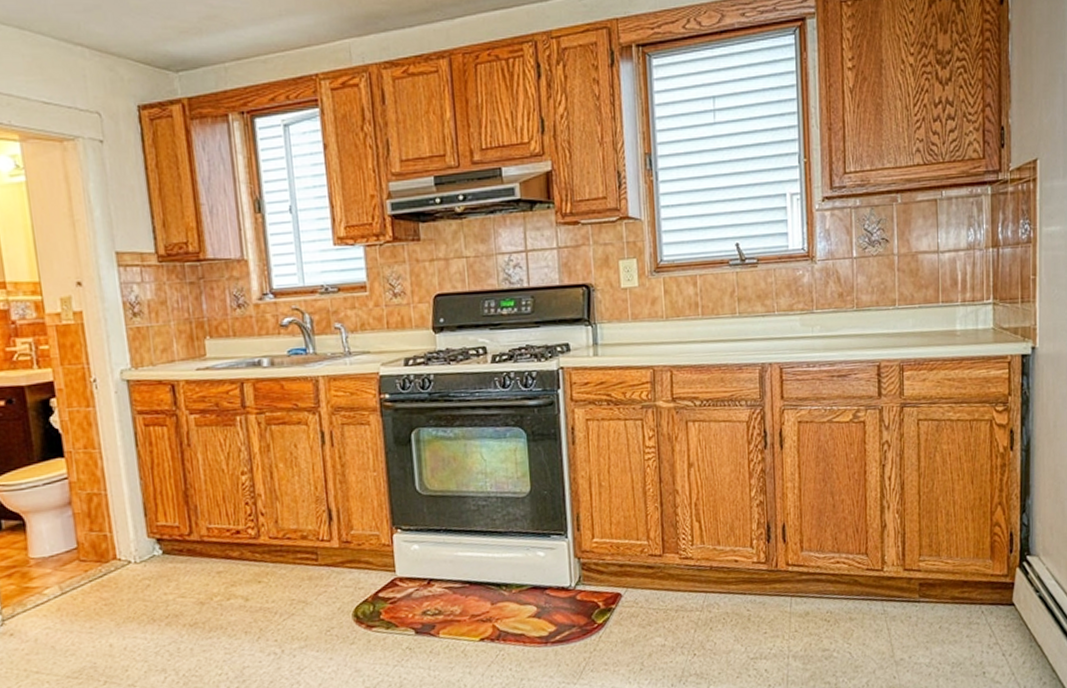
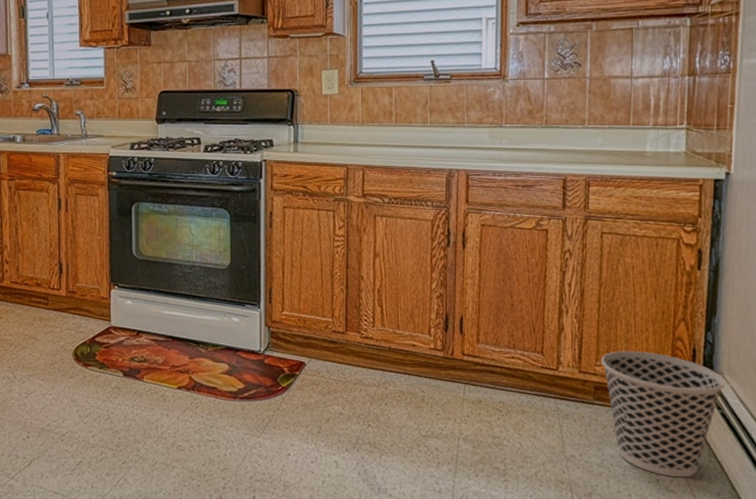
wastebasket: none [924,540,1041,668] -> present [601,350,726,478]

